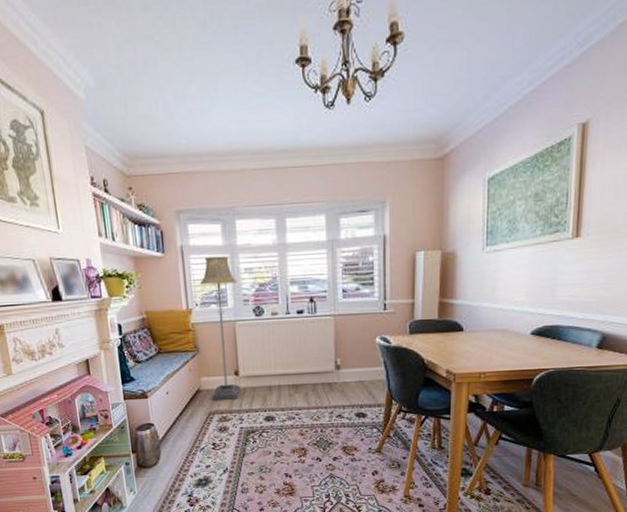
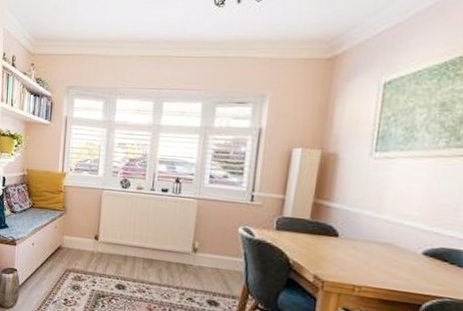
floor lamp: present [199,255,241,400] -> none [71,129,111,262]

